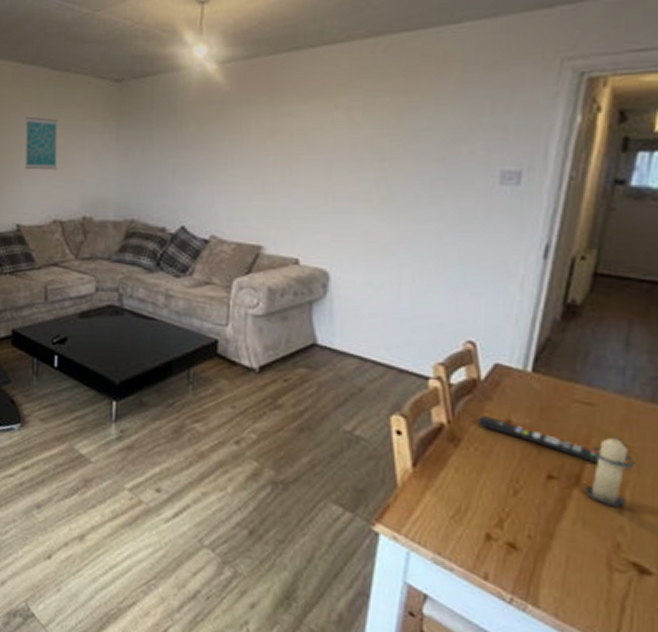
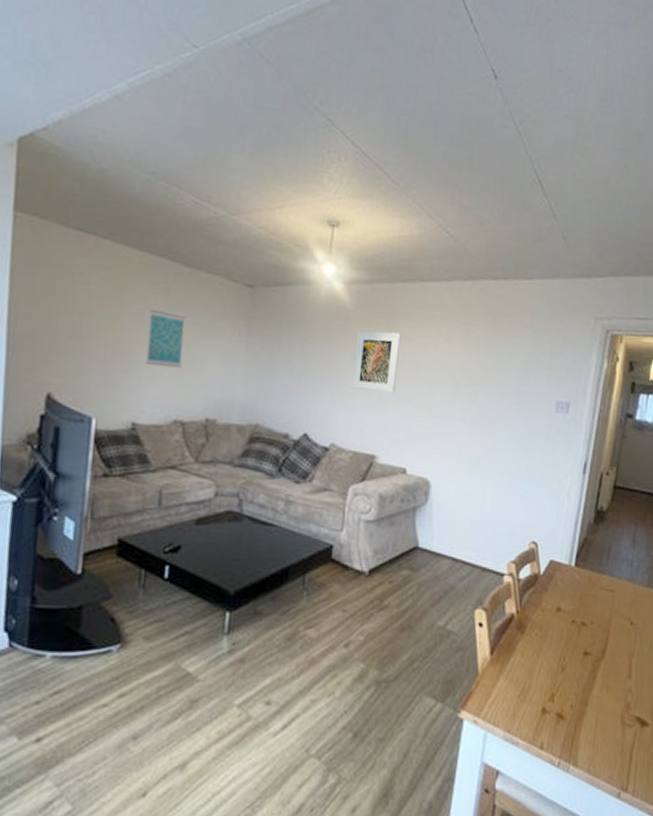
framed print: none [231,110,287,177] -> present [351,331,401,393]
remote control: present [476,415,601,464] -> none [537,605,618,639]
candle: present [585,435,635,507] -> none [608,615,639,673]

